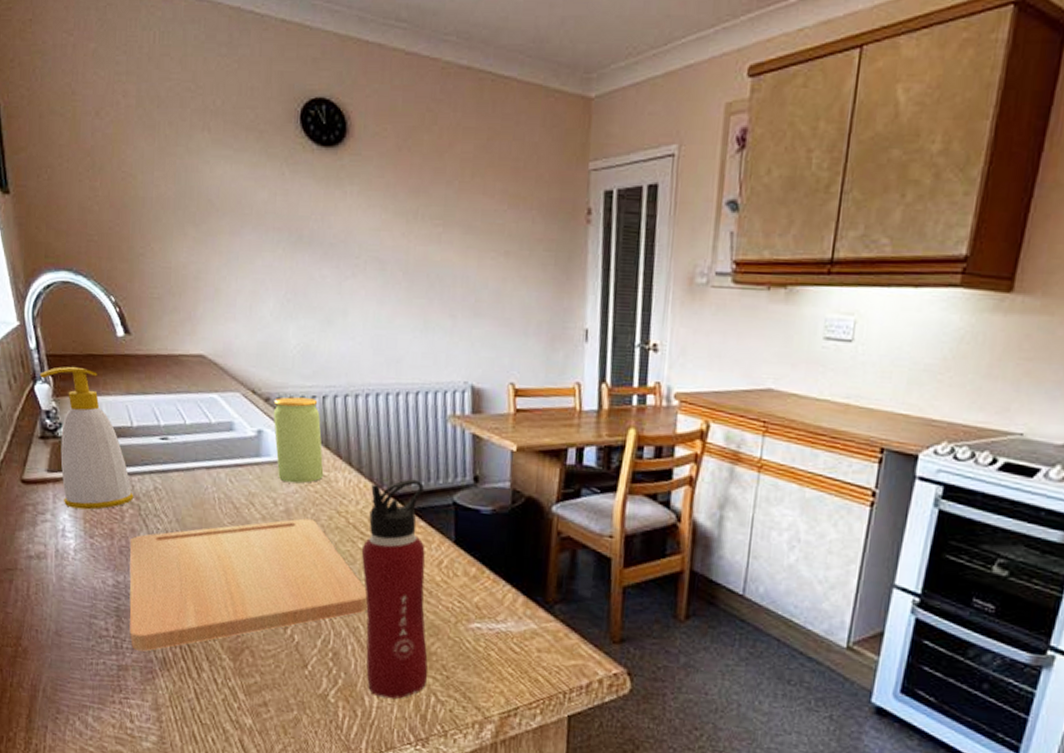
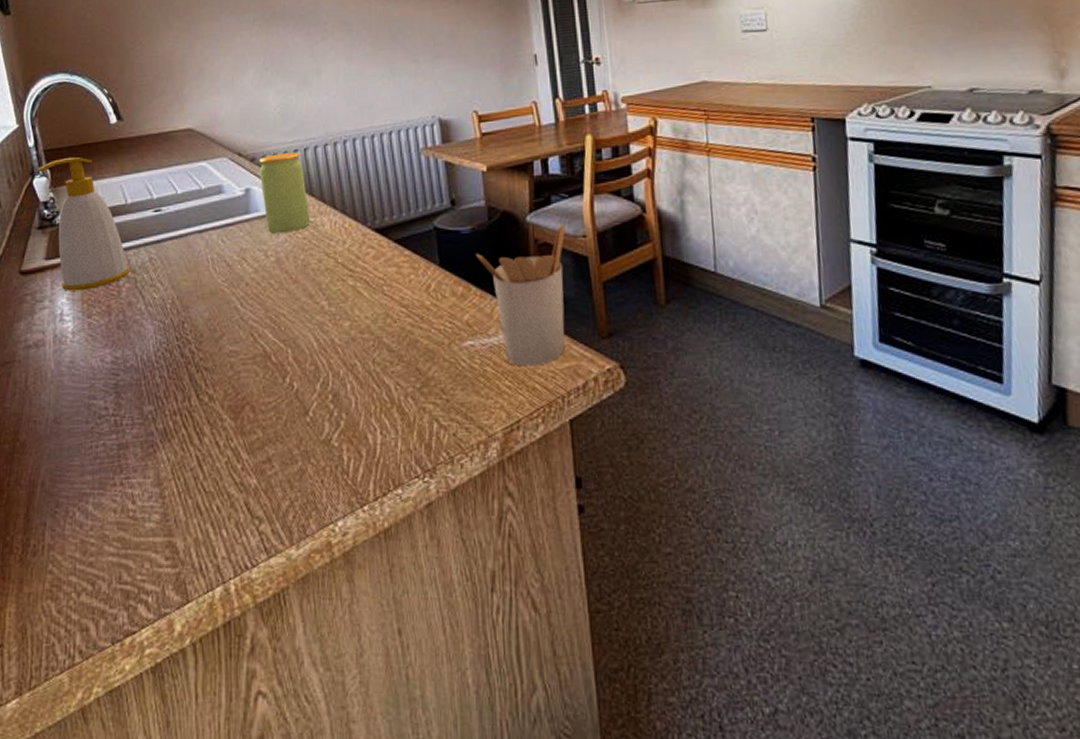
cutting board: present [129,518,368,652] -> none [127,265,363,425]
water bottle: present [361,479,428,699] -> none [352,211,427,433]
utensil holder: none [494,521,593,659] -> present [476,225,566,366]

